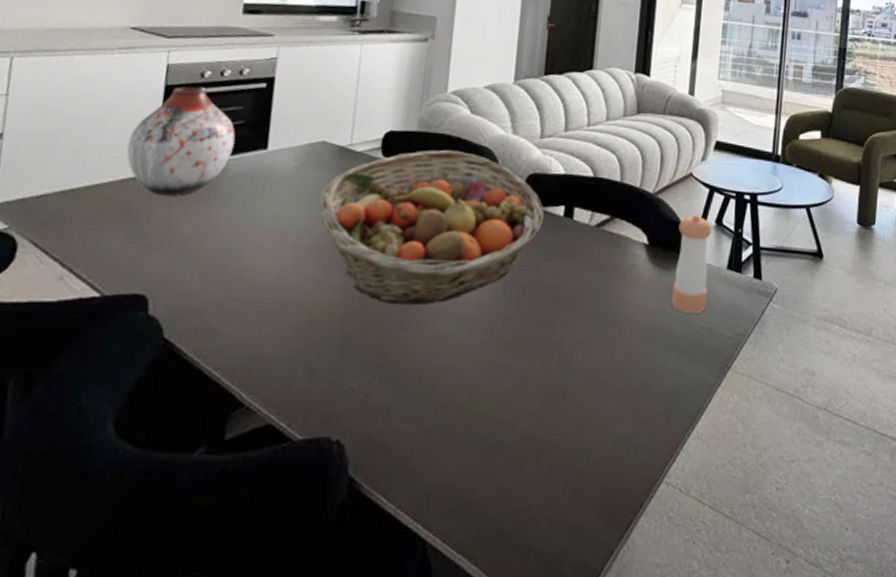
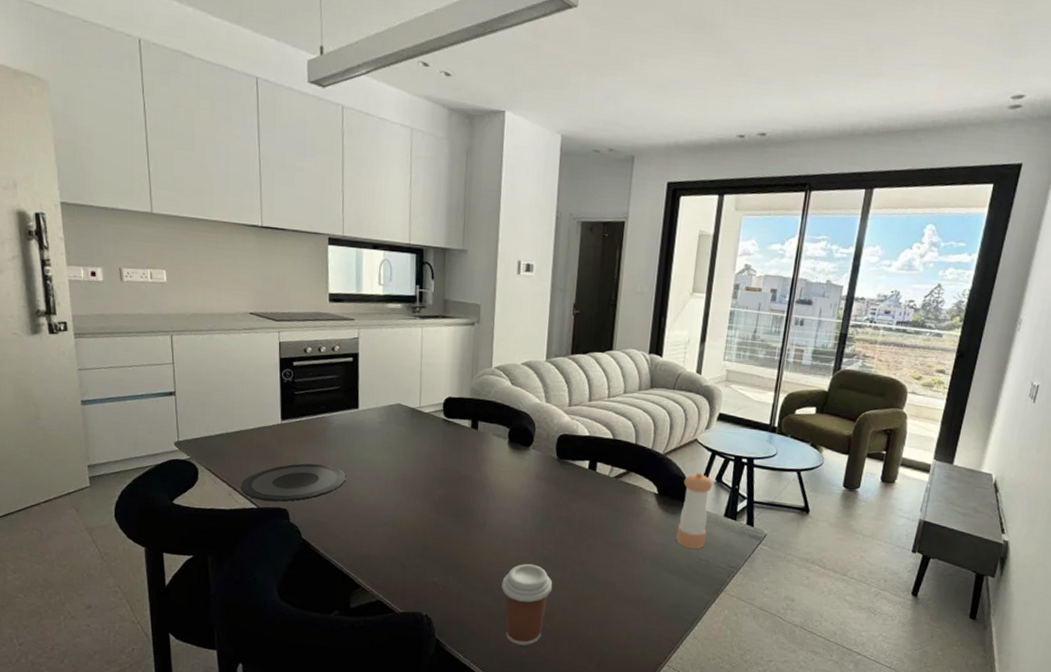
plate: none [79,226,241,286] -> present [241,463,346,502]
vase: present [126,86,236,196] -> none [259,359,334,441]
fruit basket: present [319,150,545,306] -> none [400,413,573,528]
coffee cup: none [446,350,516,473] -> present [501,563,553,646]

